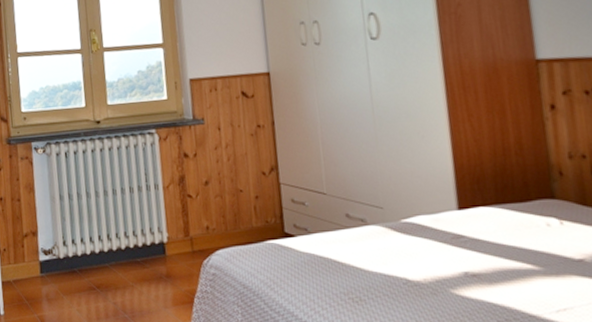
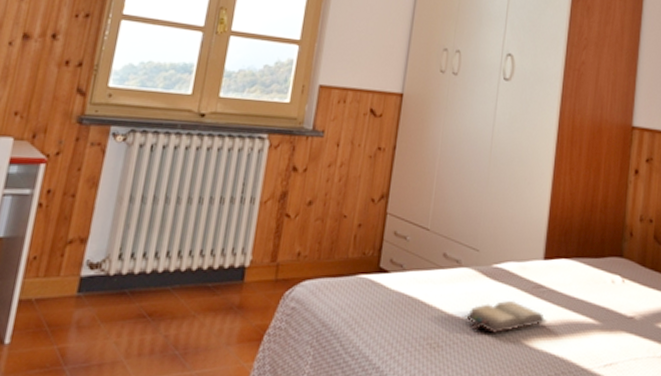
hardback book: none [379,252,476,285] -> present [462,300,547,333]

